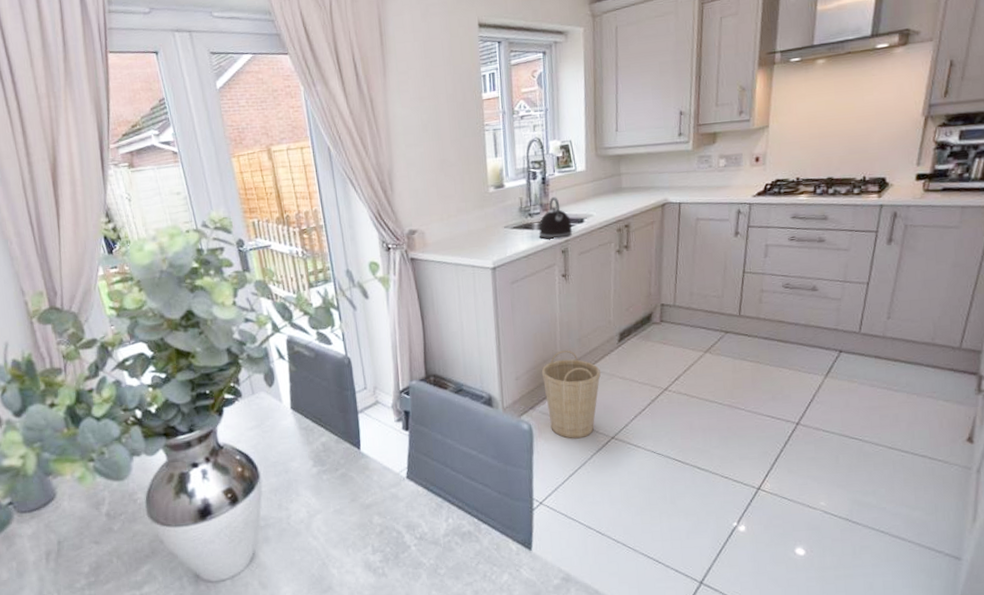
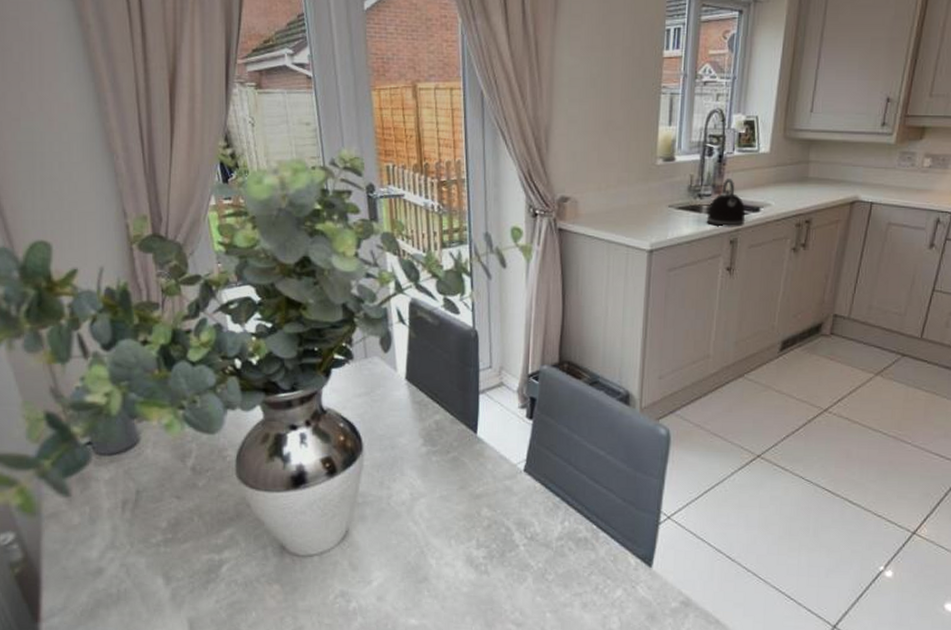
basket: present [541,350,601,439] -> none [688,352,755,453]

